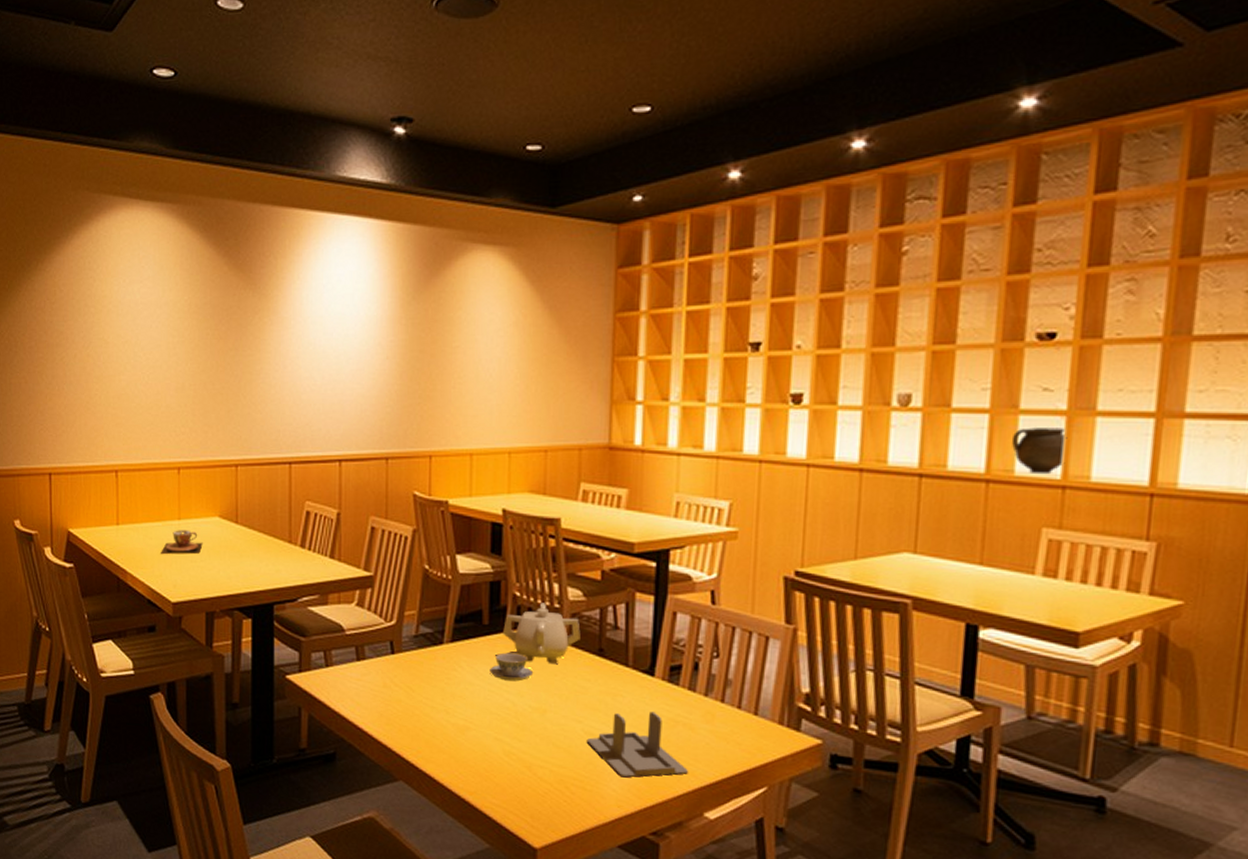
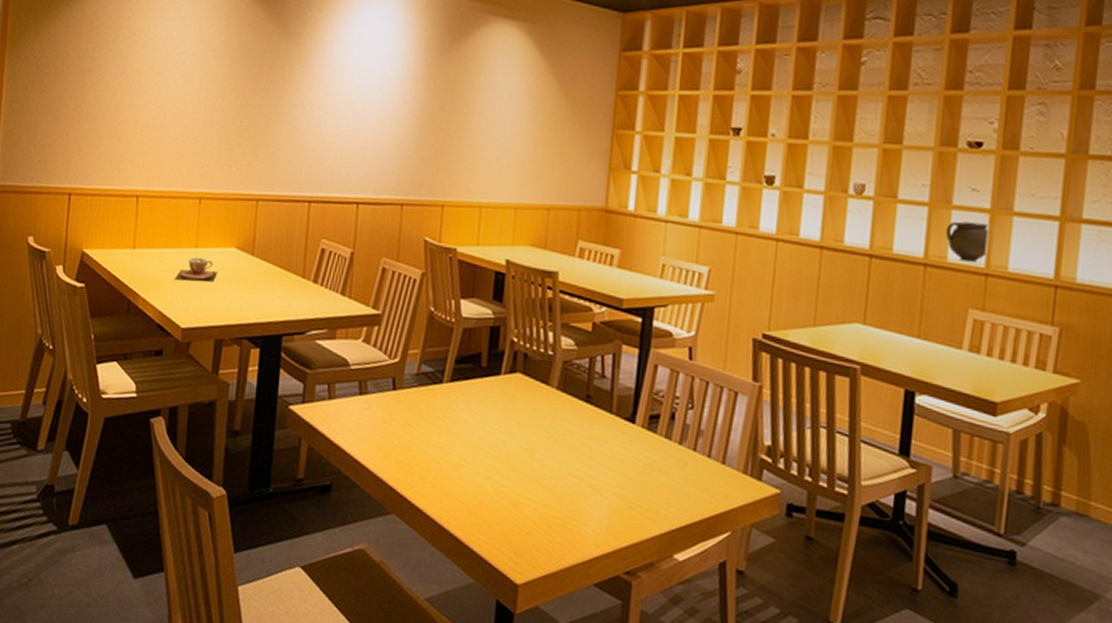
teacup: present [489,652,534,682] -> none [484,394,526,423]
teapot: present [503,603,582,664] -> none [499,349,572,407]
napkin holder: present [586,711,688,778] -> none [570,456,661,519]

